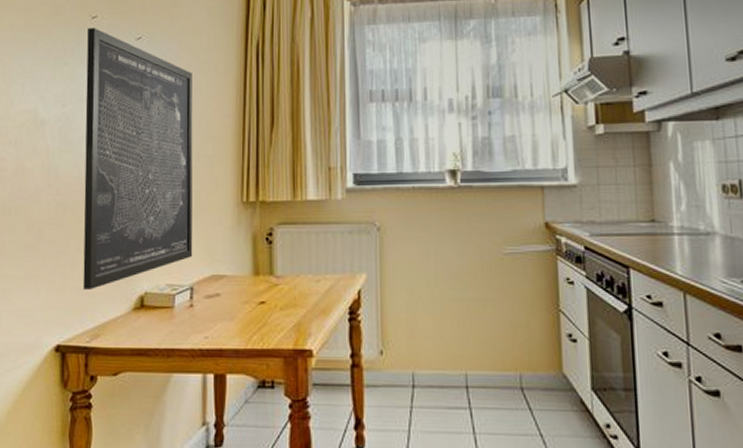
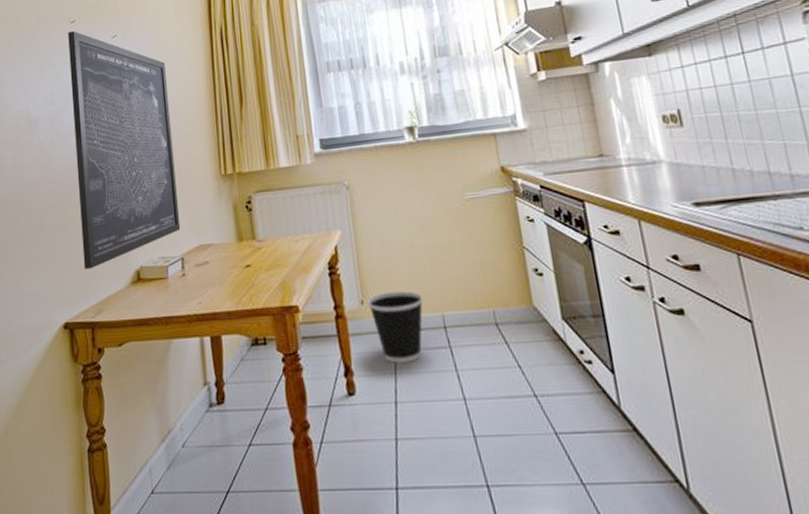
wastebasket: none [387,345,447,421] -> present [368,291,424,363]

